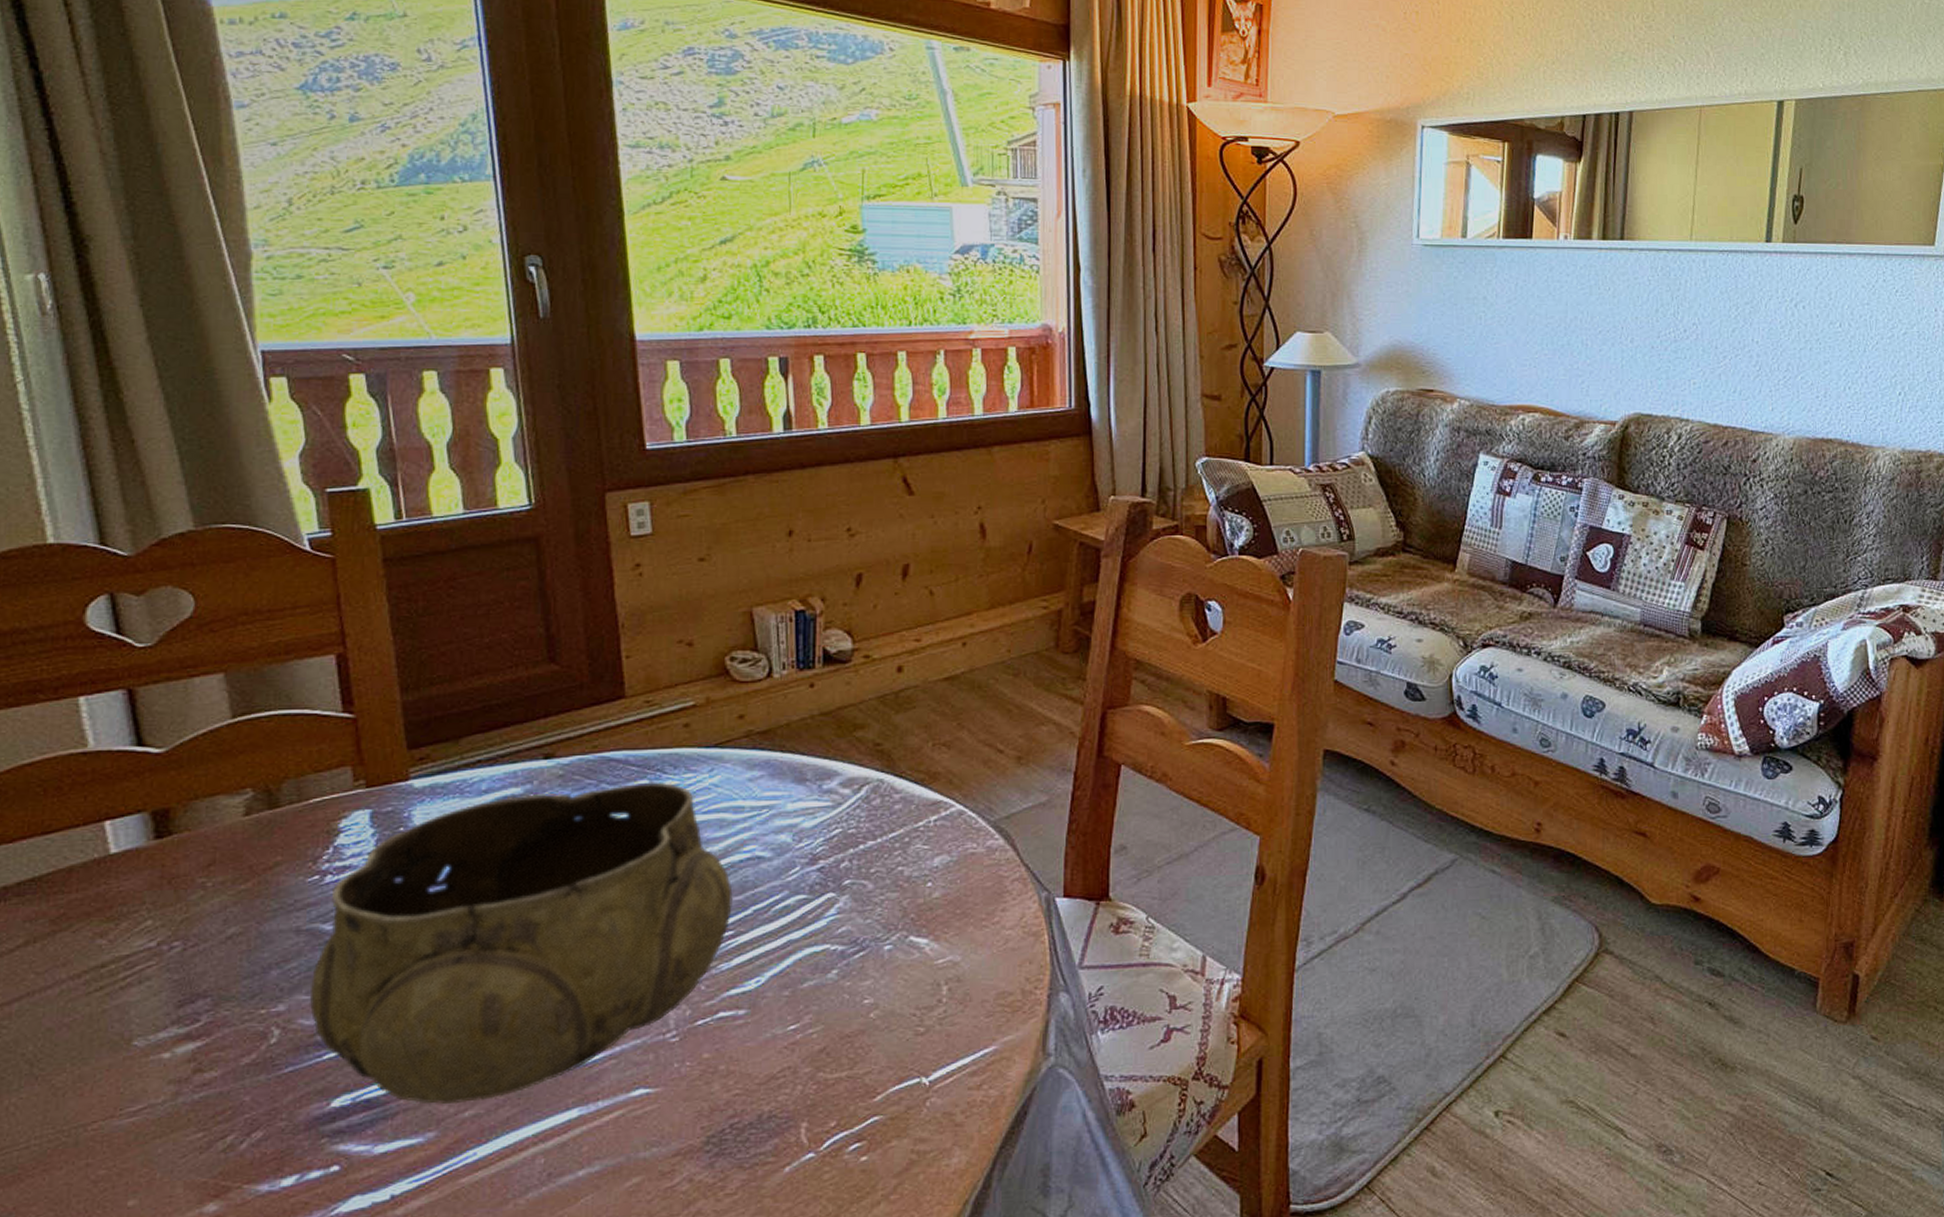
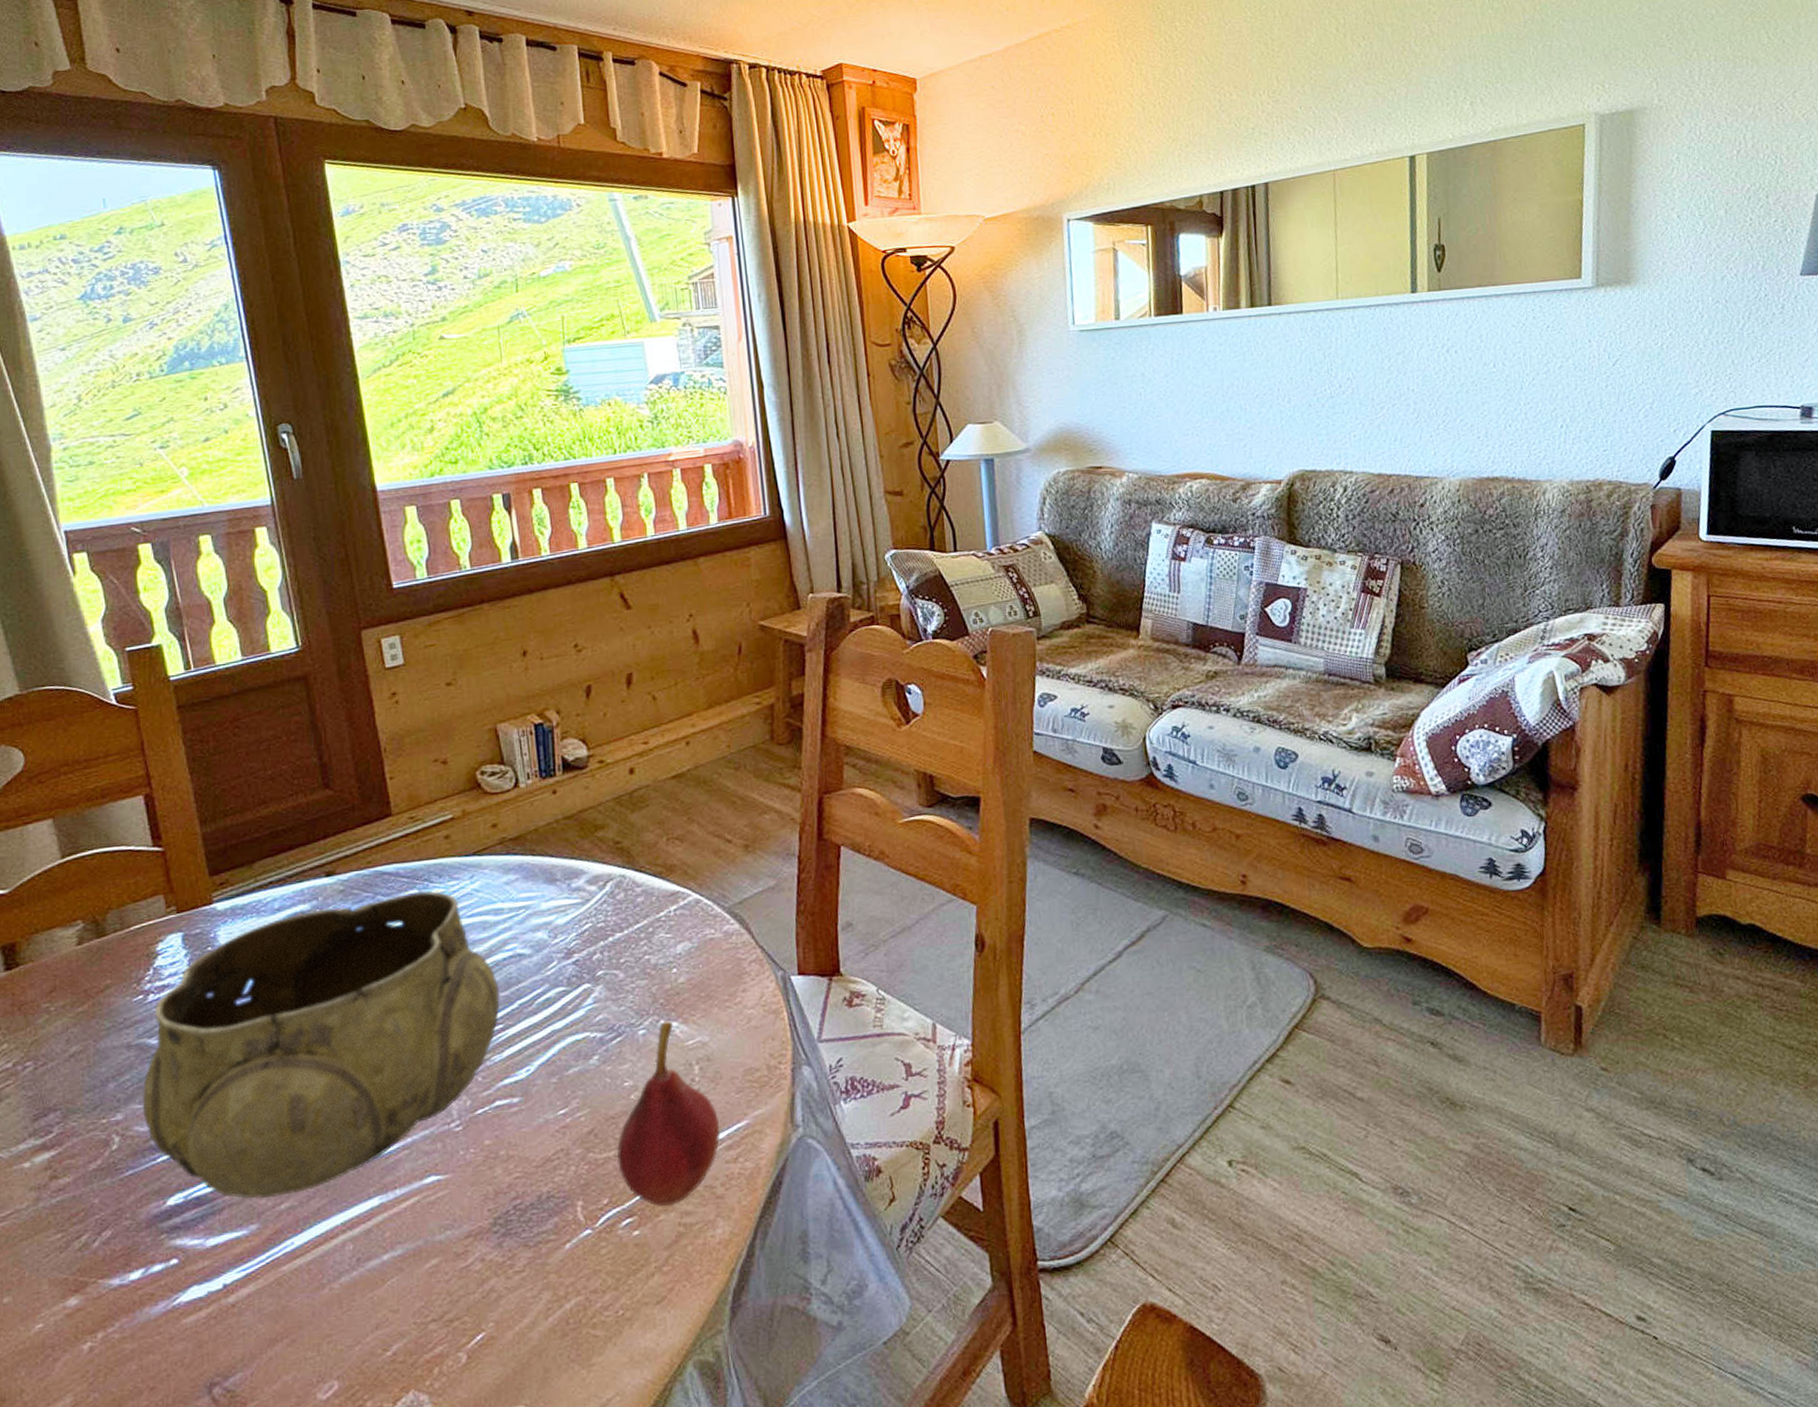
fruit: none [850,935,965,1132] -> present [617,1019,720,1206]

